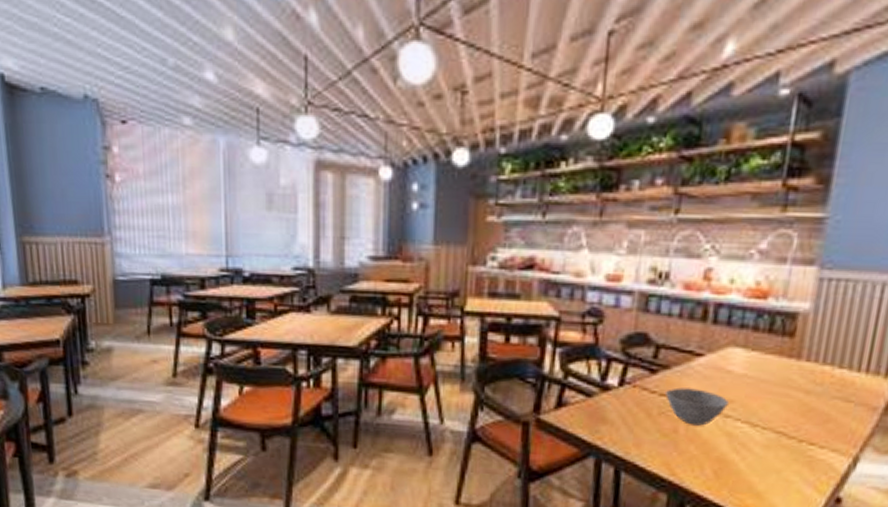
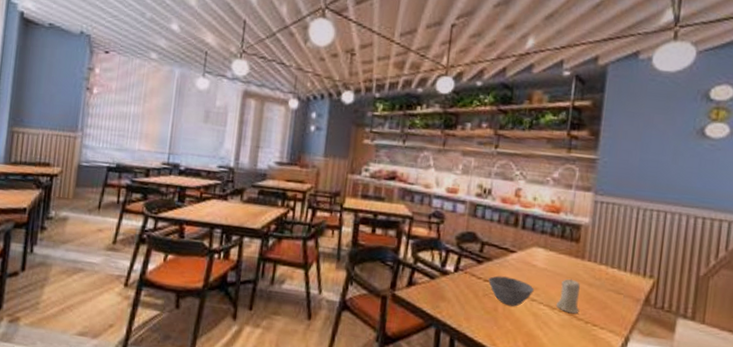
candle: none [759,386,794,431] -> present [556,279,580,314]

